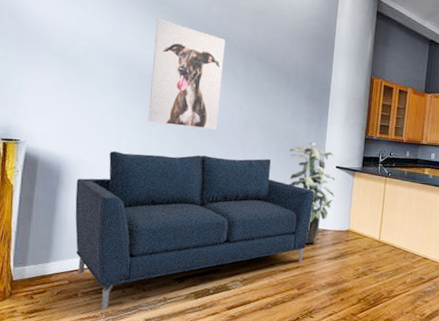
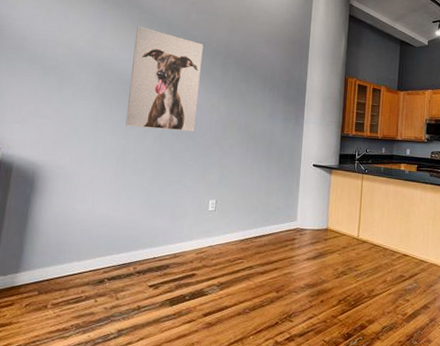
sofa: present [75,150,314,310] -> none [47,155,291,321]
indoor plant: present [289,142,335,244] -> none [266,141,312,244]

